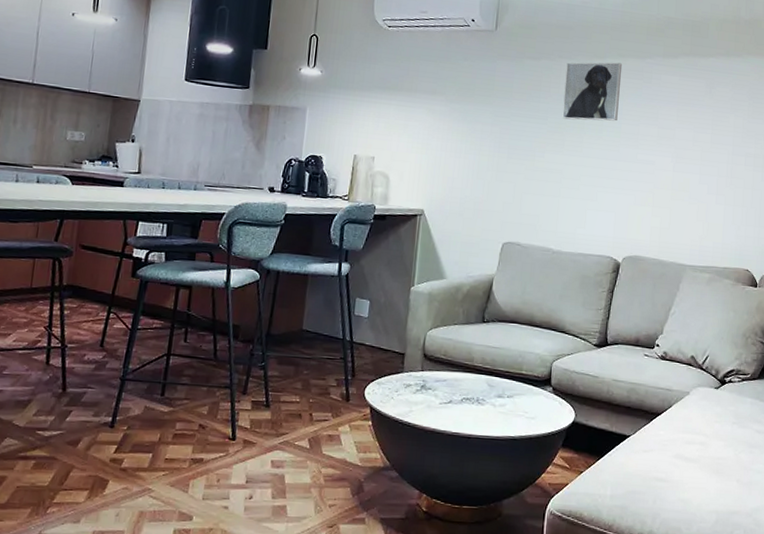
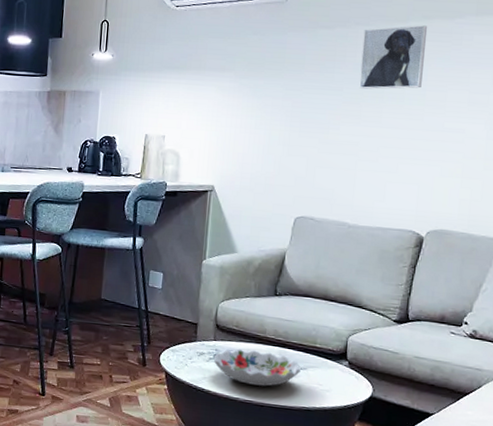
decorative bowl: none [421,378,507,417] -> present [213,348,301,387]

